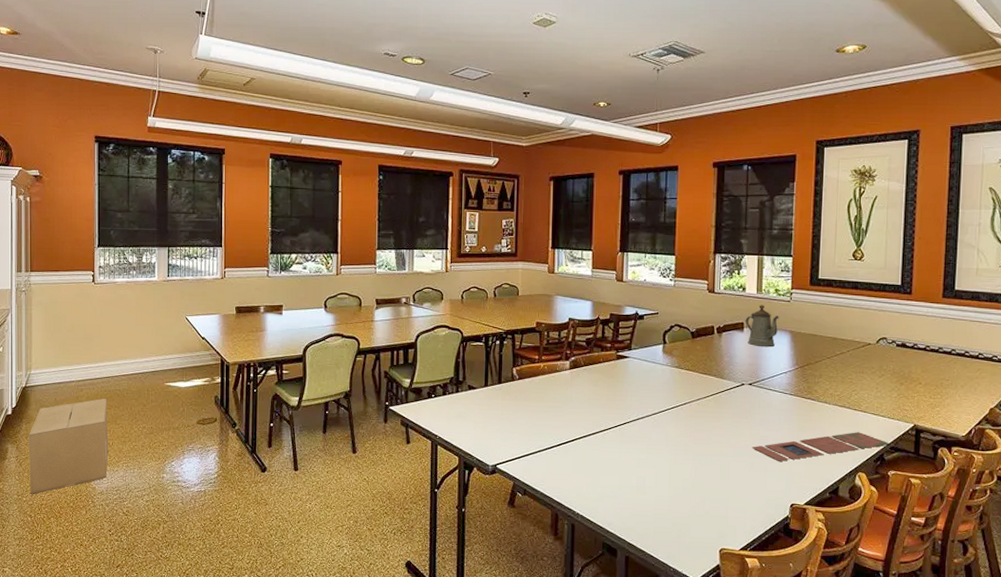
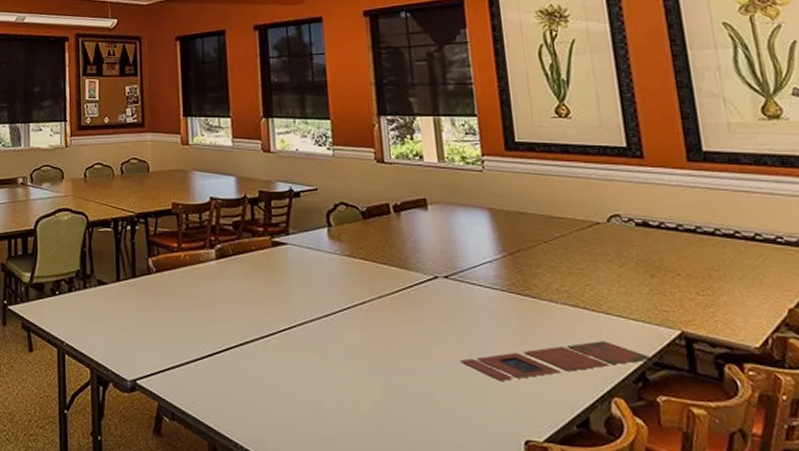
coffee pot: present [745,305,779,348] -> none [427,176,472,230]

